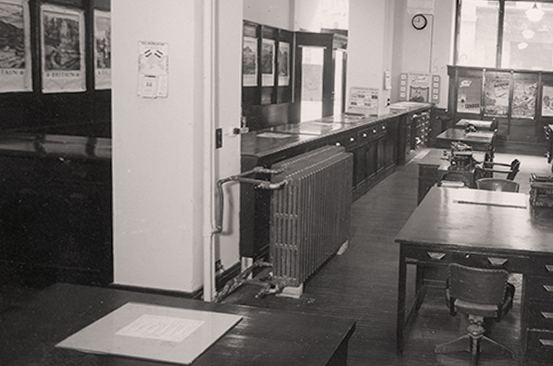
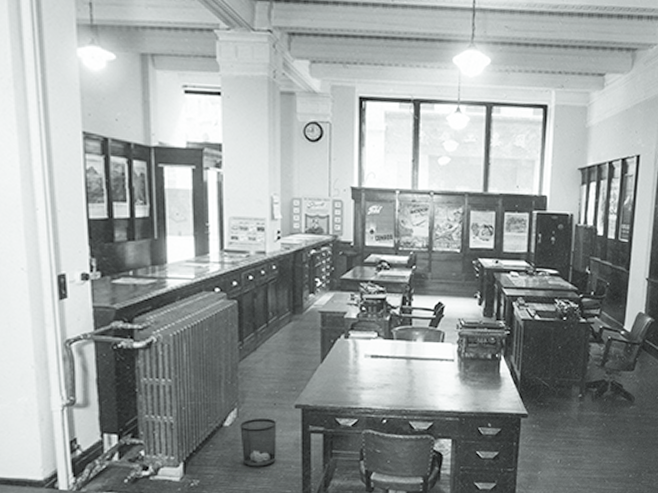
waste bin: none [350,250,379,290] -> present [240,418,276,467]

